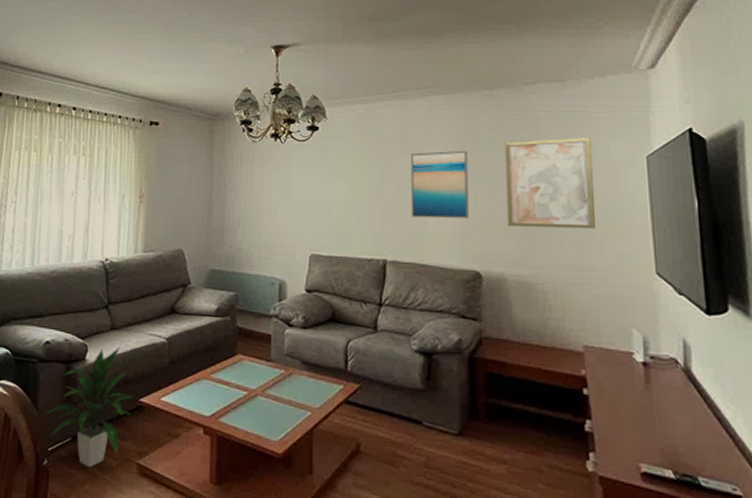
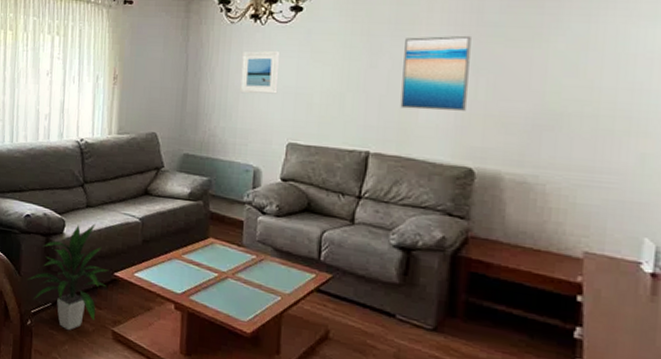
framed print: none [263,166,300,208] -> present [240,50,279,94]
wall art: present [504,137,595,229] -> none [509,22,624,128]

